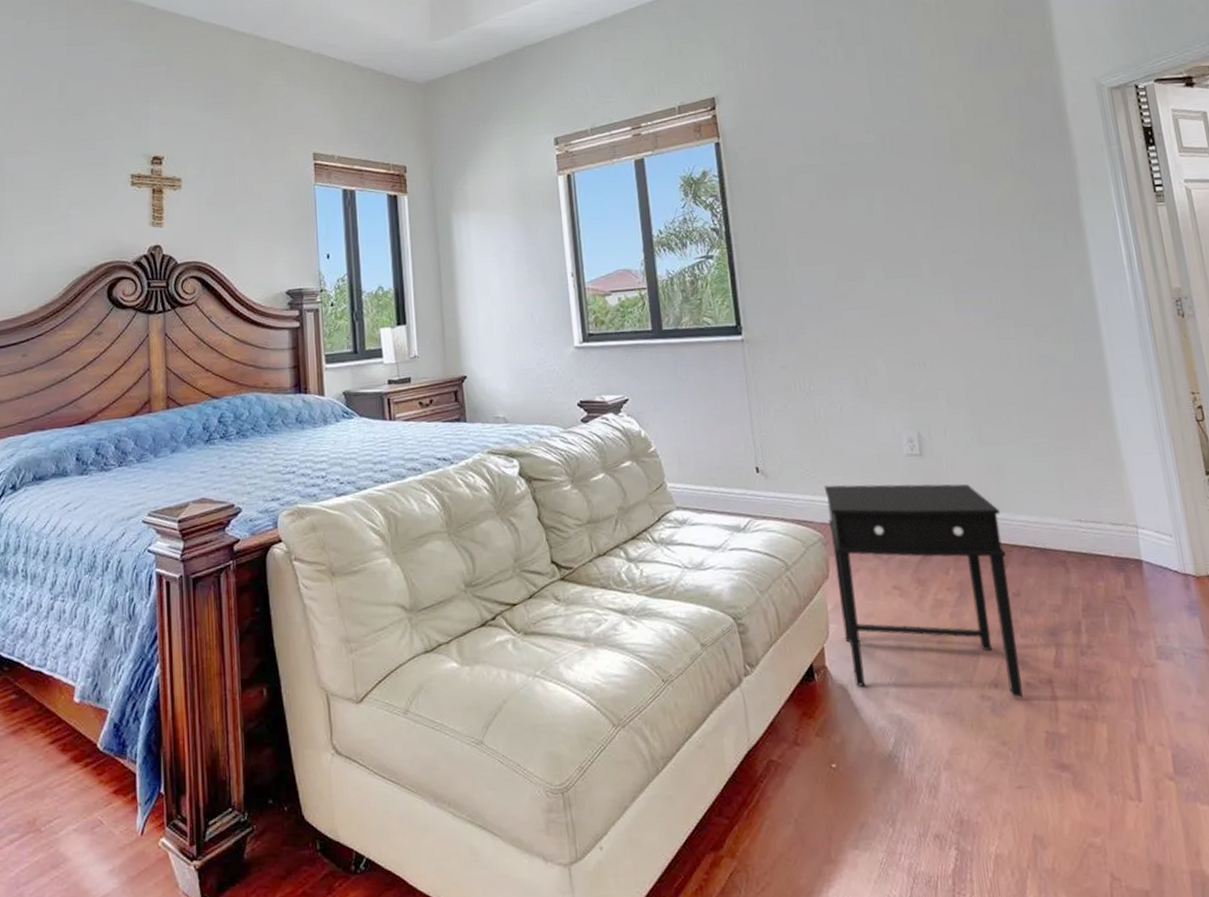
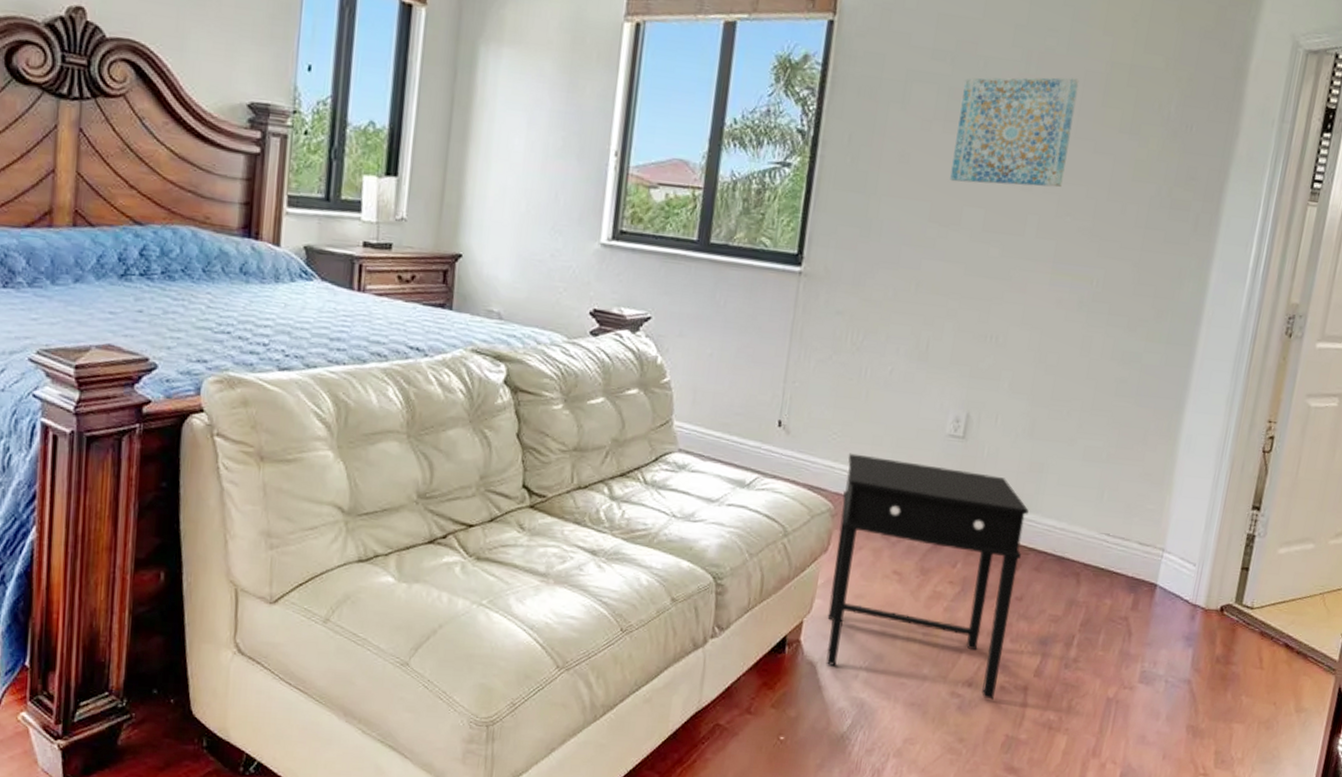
wall art: none [835,146,940,245] -> present [950,77,1079,188]

